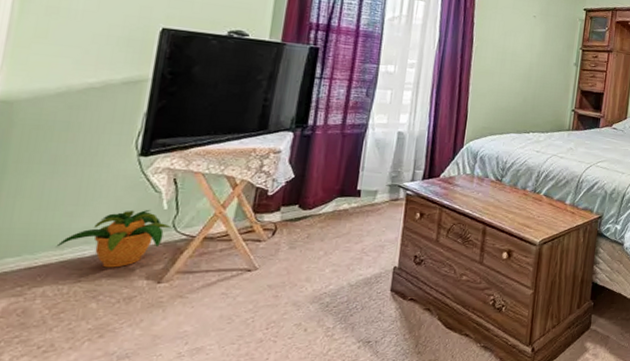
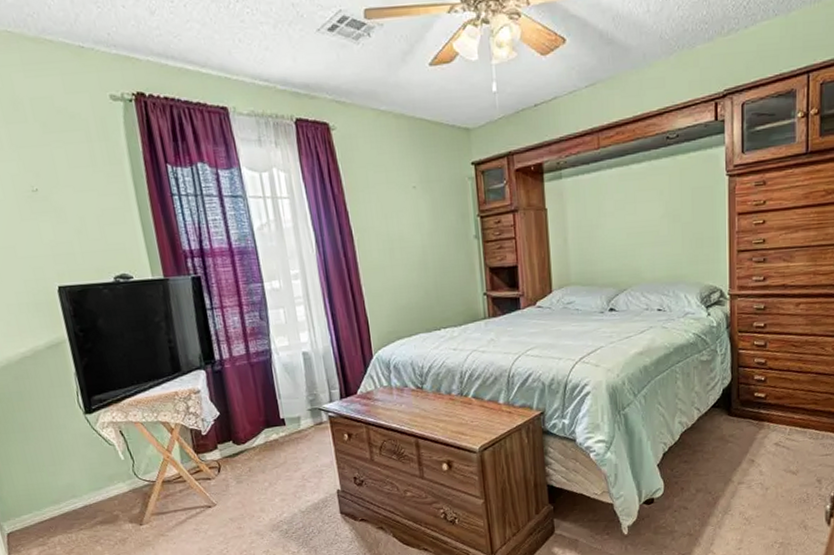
potted plant: present [55,209,173,268] -> none [53,461,135,516]

